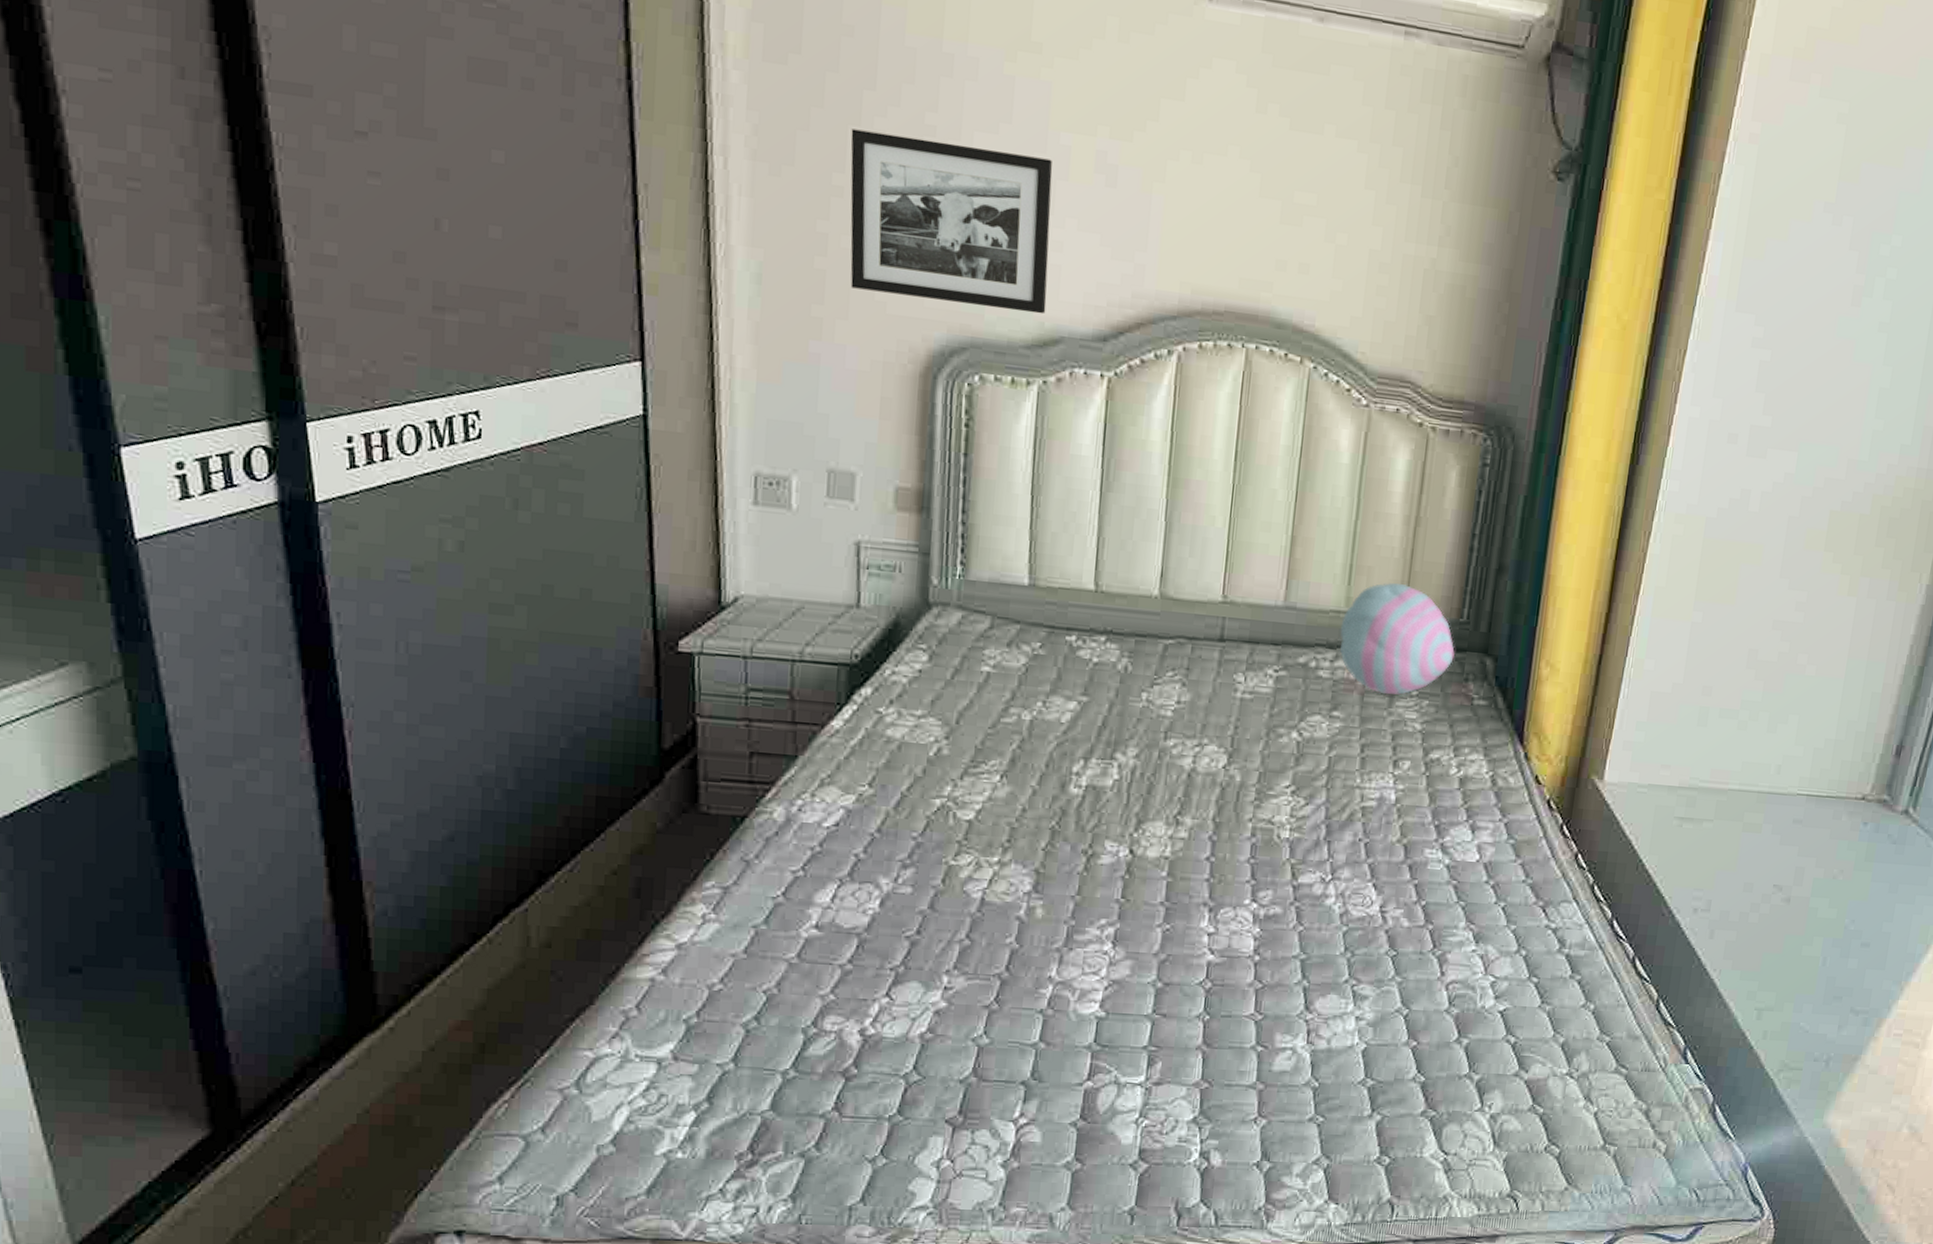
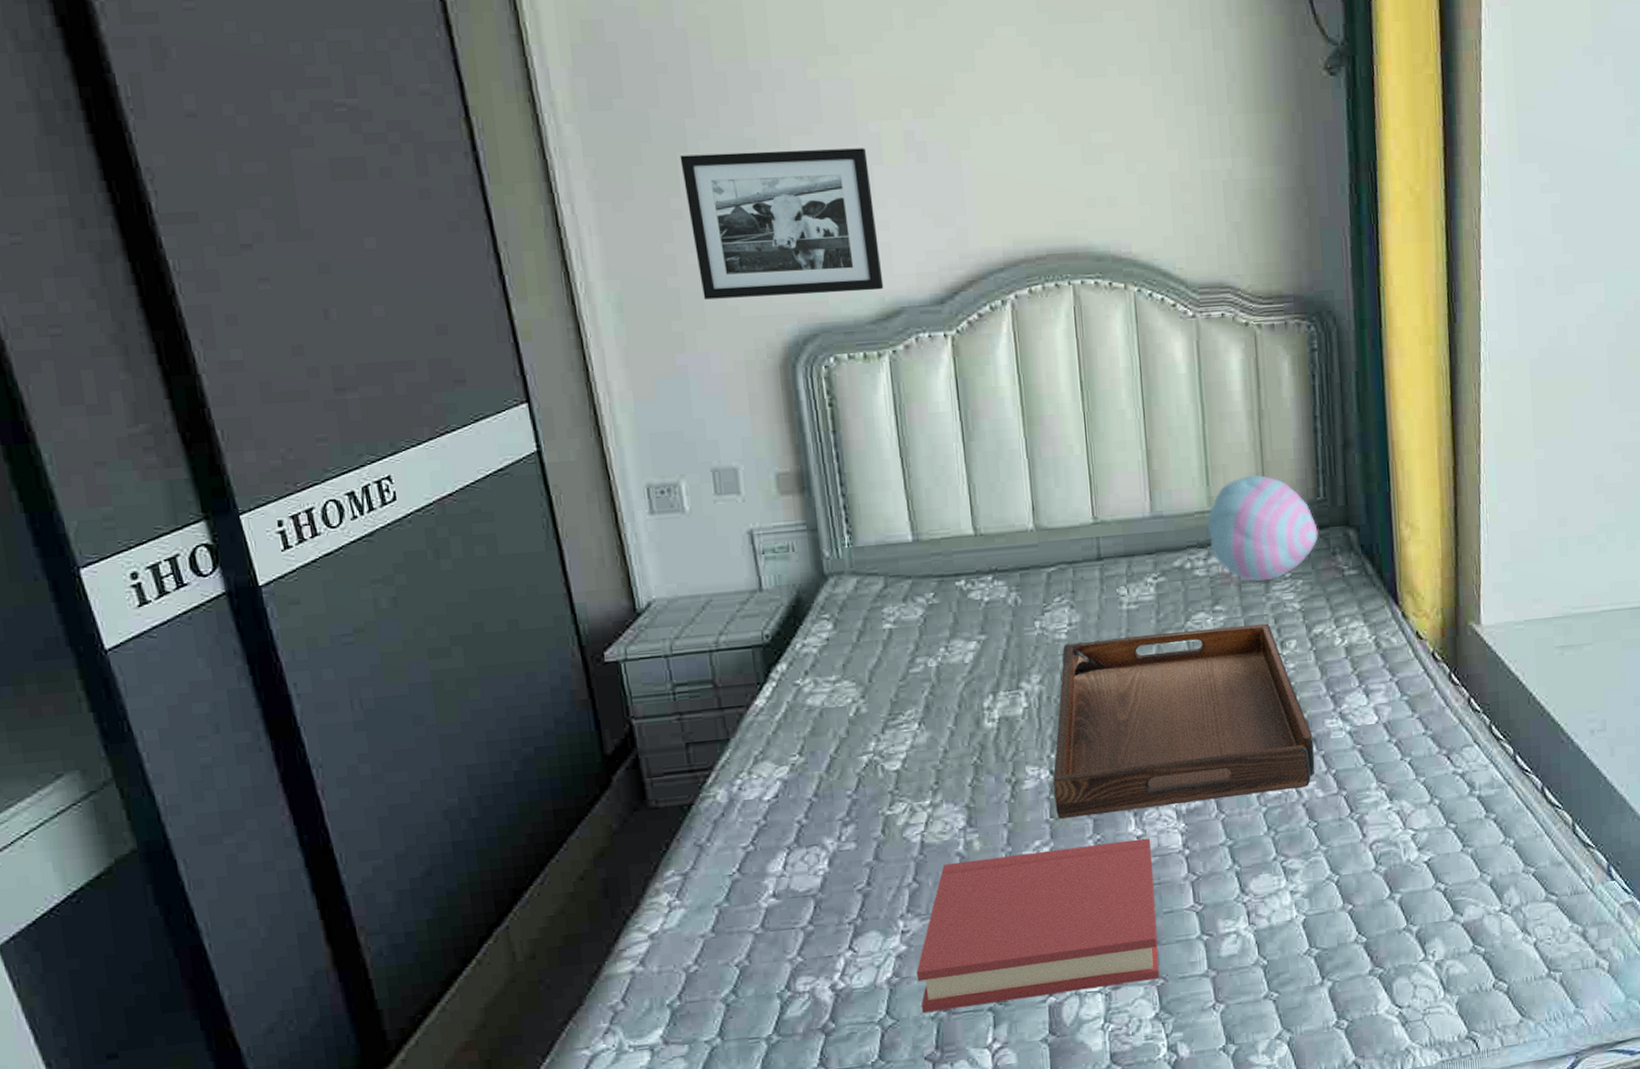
hardback book: none [951,926,1222,1082] -> present [916,838,1159,1012]
serving tray: none [1128,722,1409,914] -> present [1053,623,1315,819]

